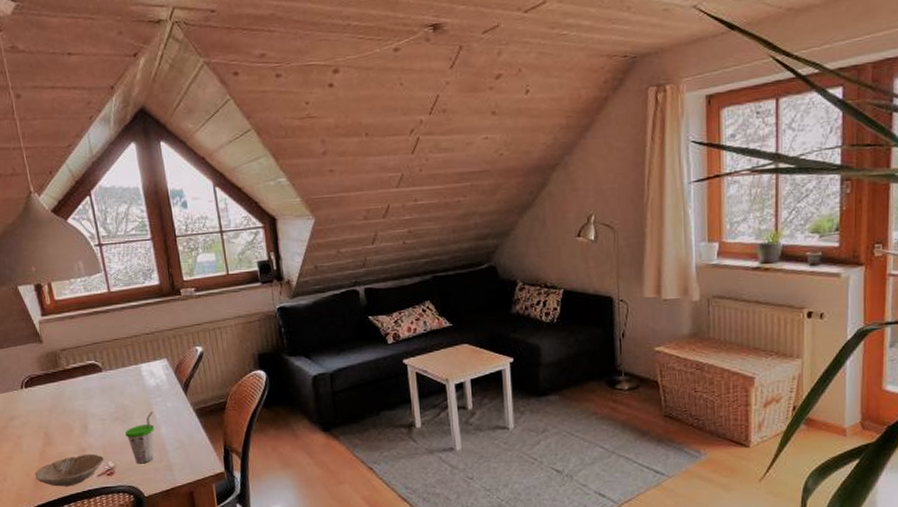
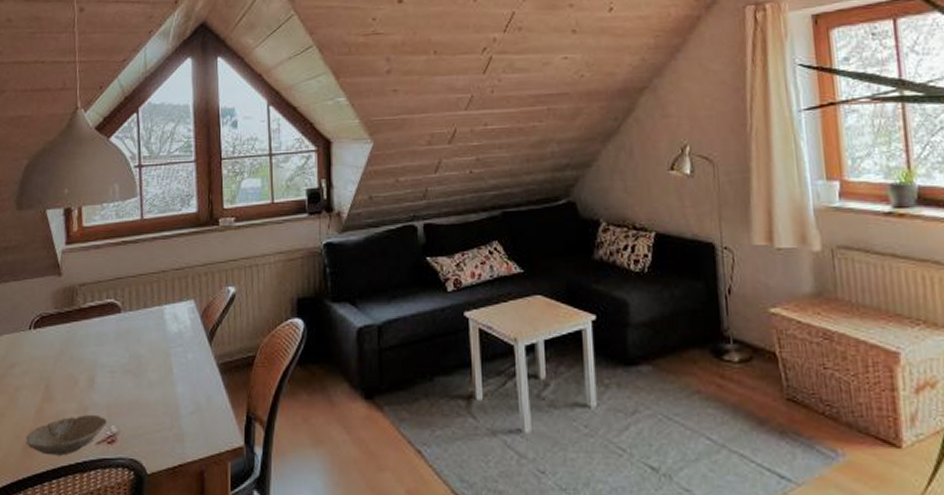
cup: present [125,411,154,464] -> none [136,364,171,431]

